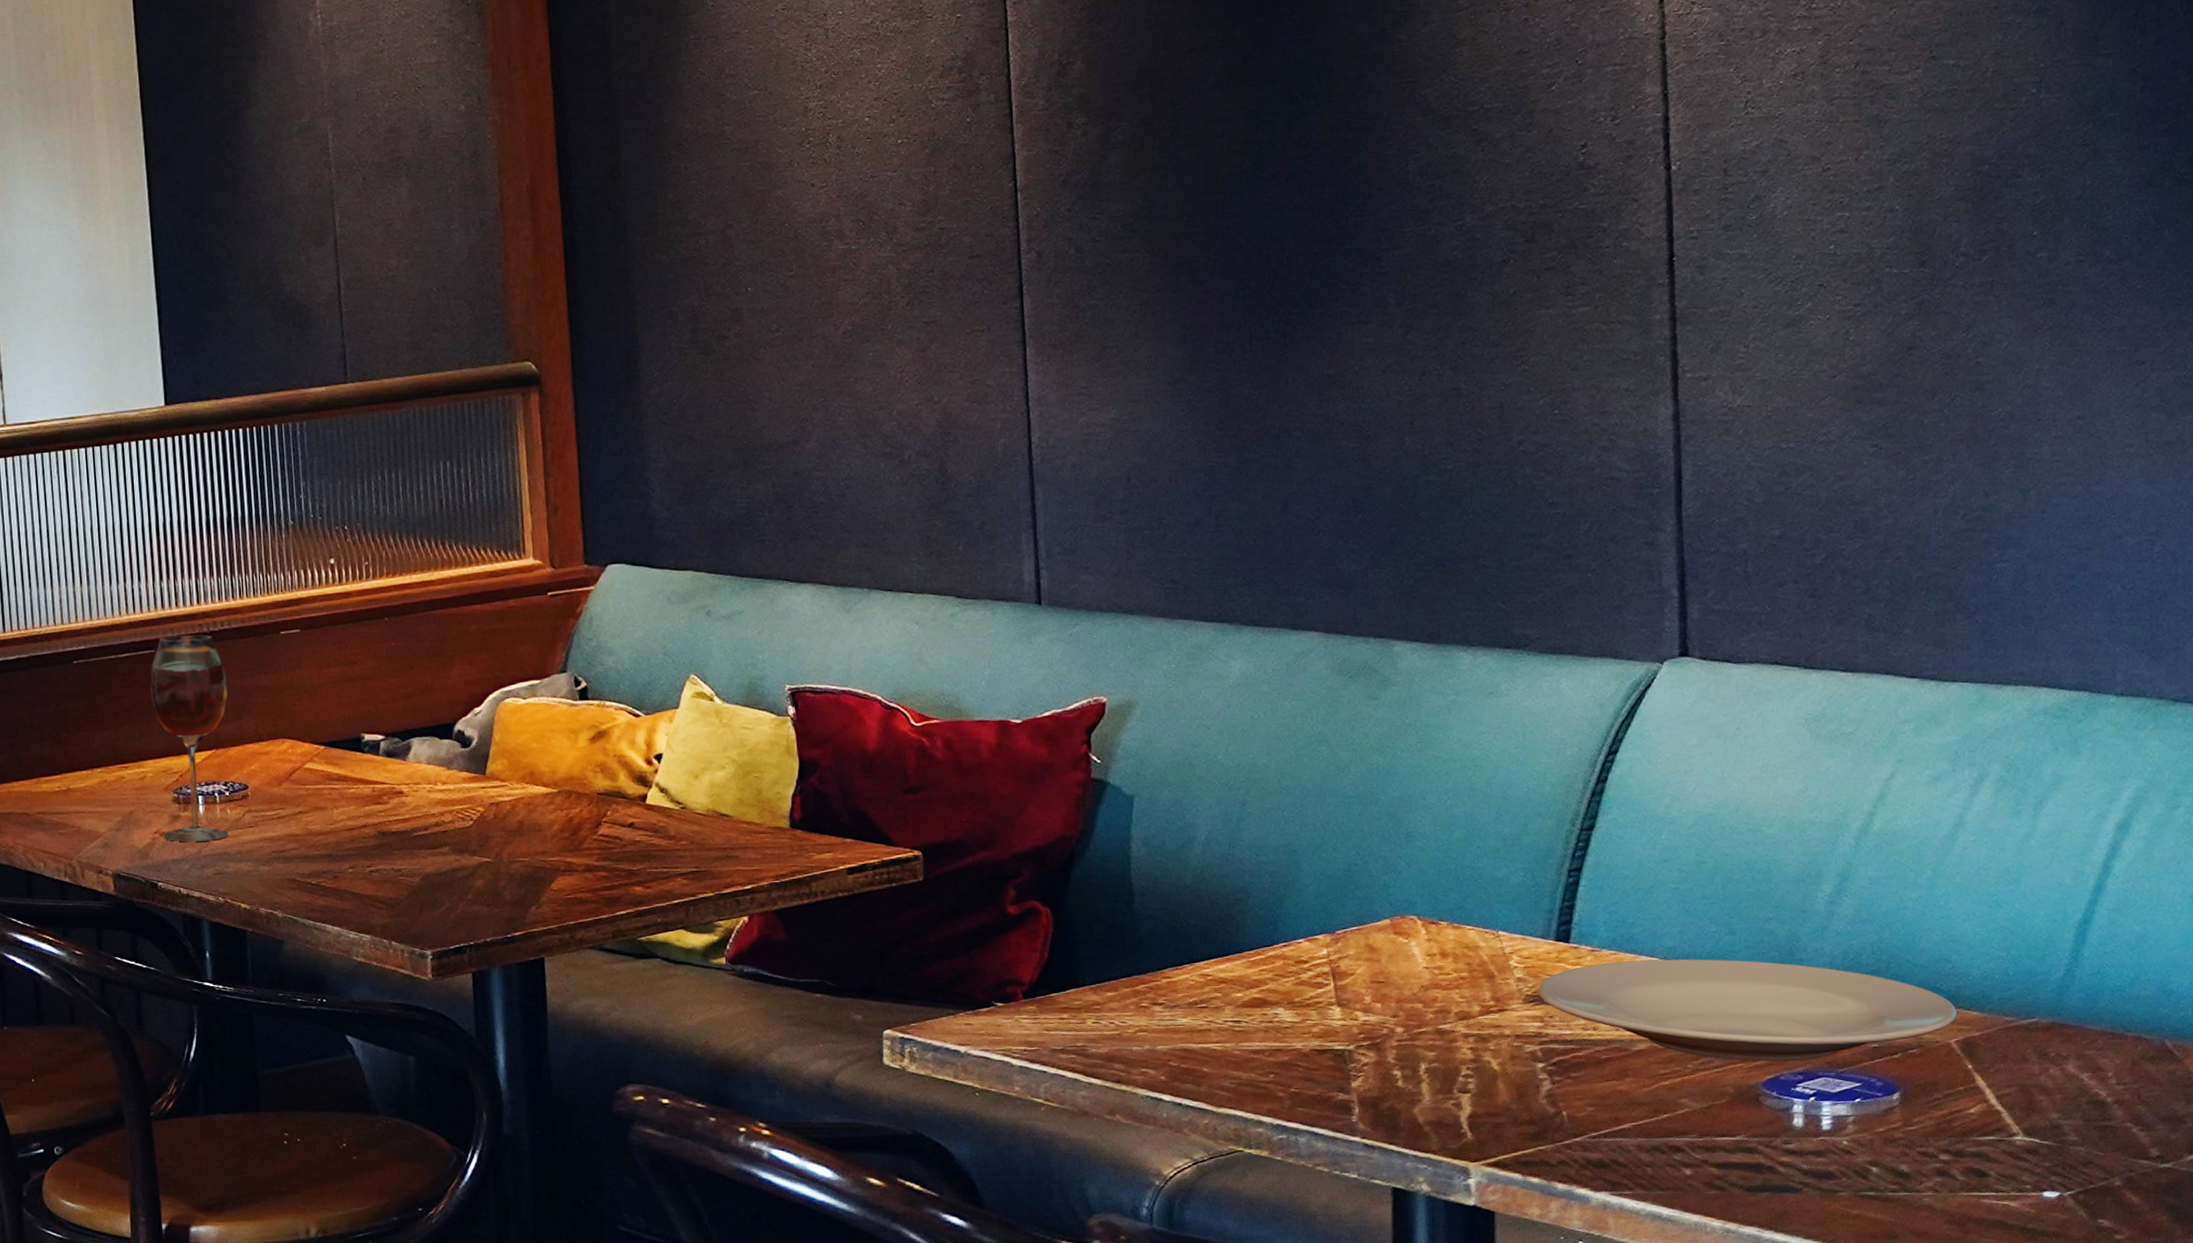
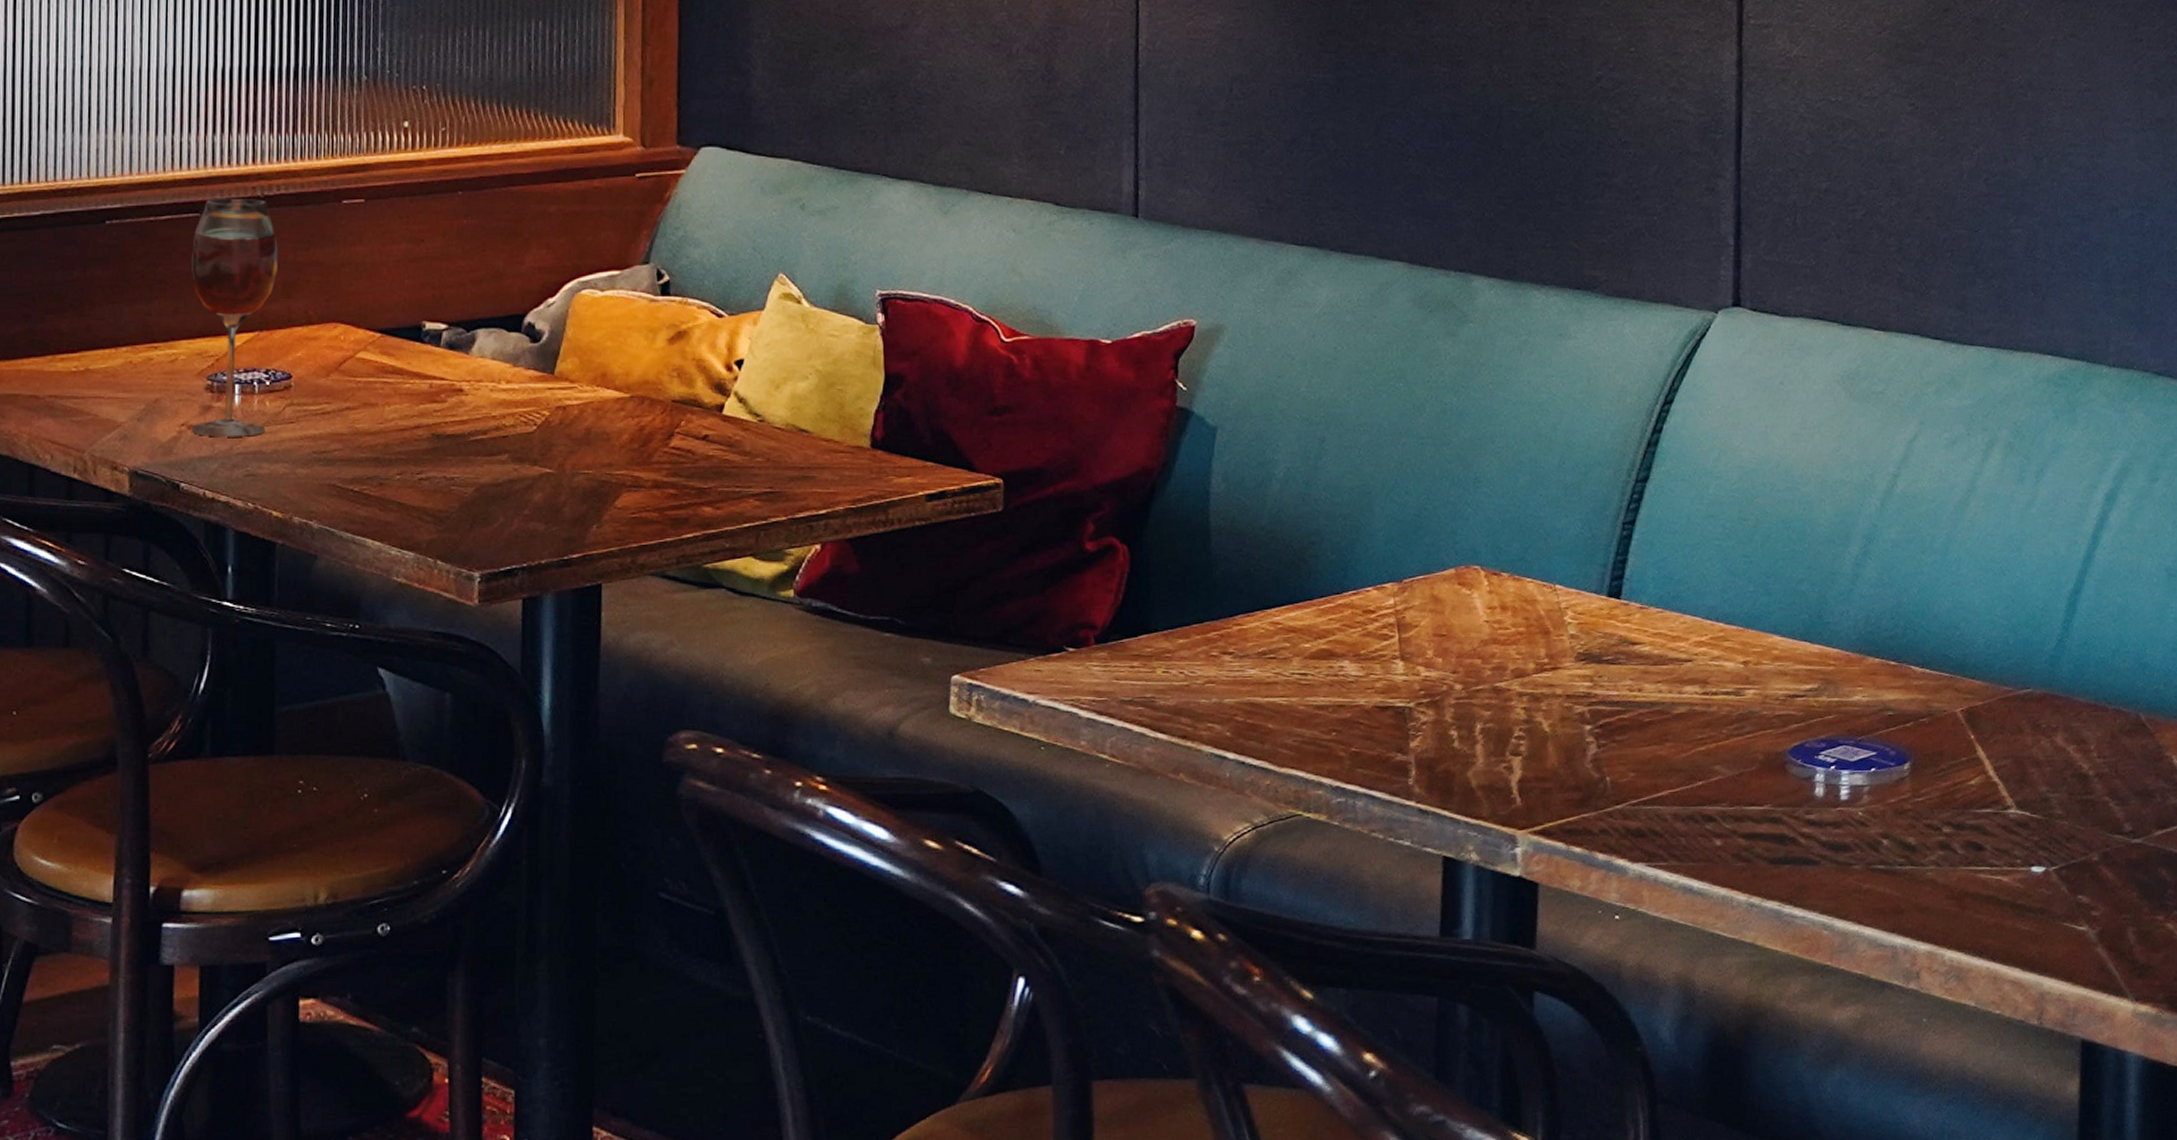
plate: present [1539,958,1957,1062] -> none [1590,618,1963,729]

